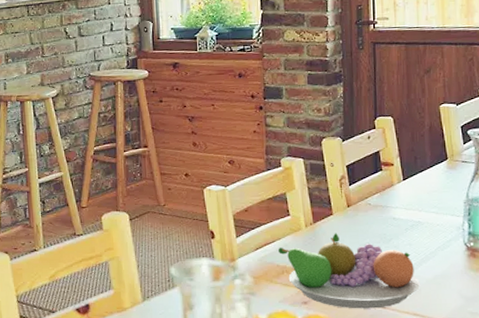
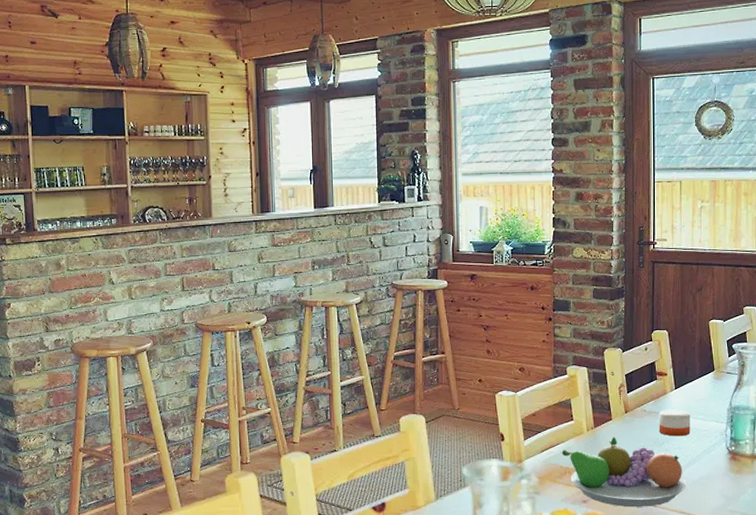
candle: none [385,202,422,232] -> present [658,409,691,437]

